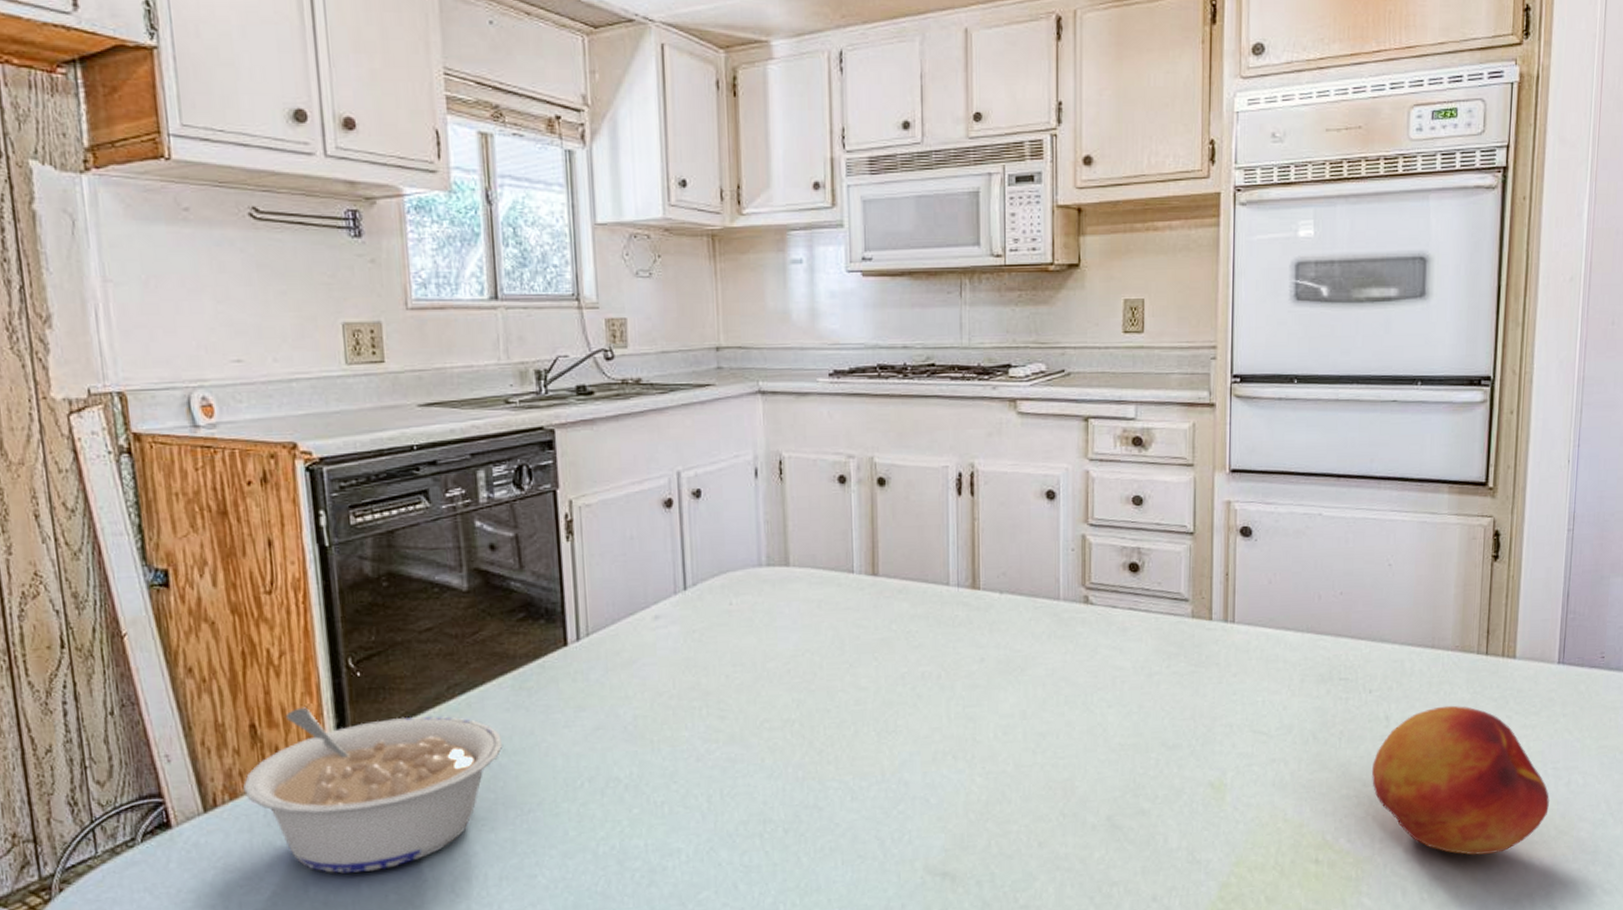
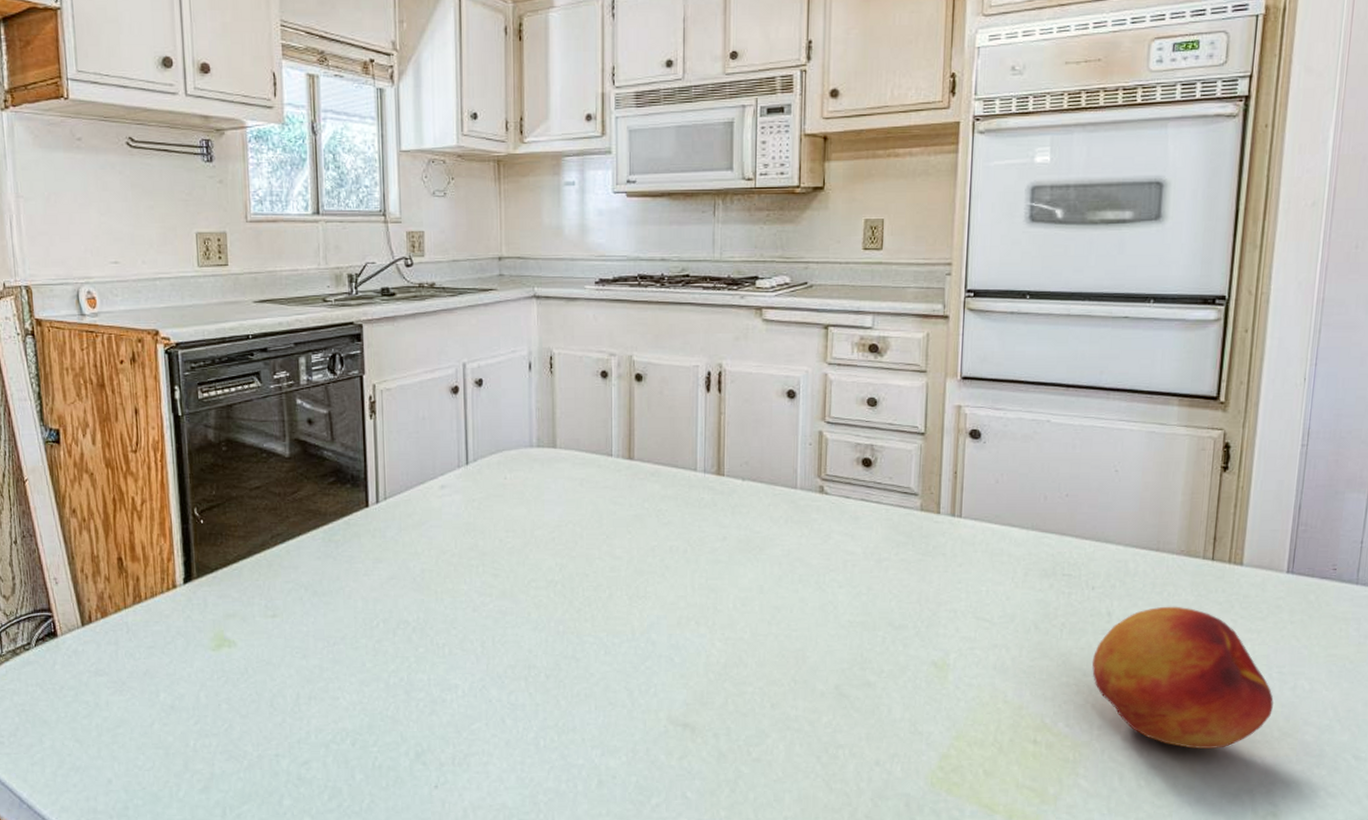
legume: present [242,707,503,874] -> none [111,546,315,684]

